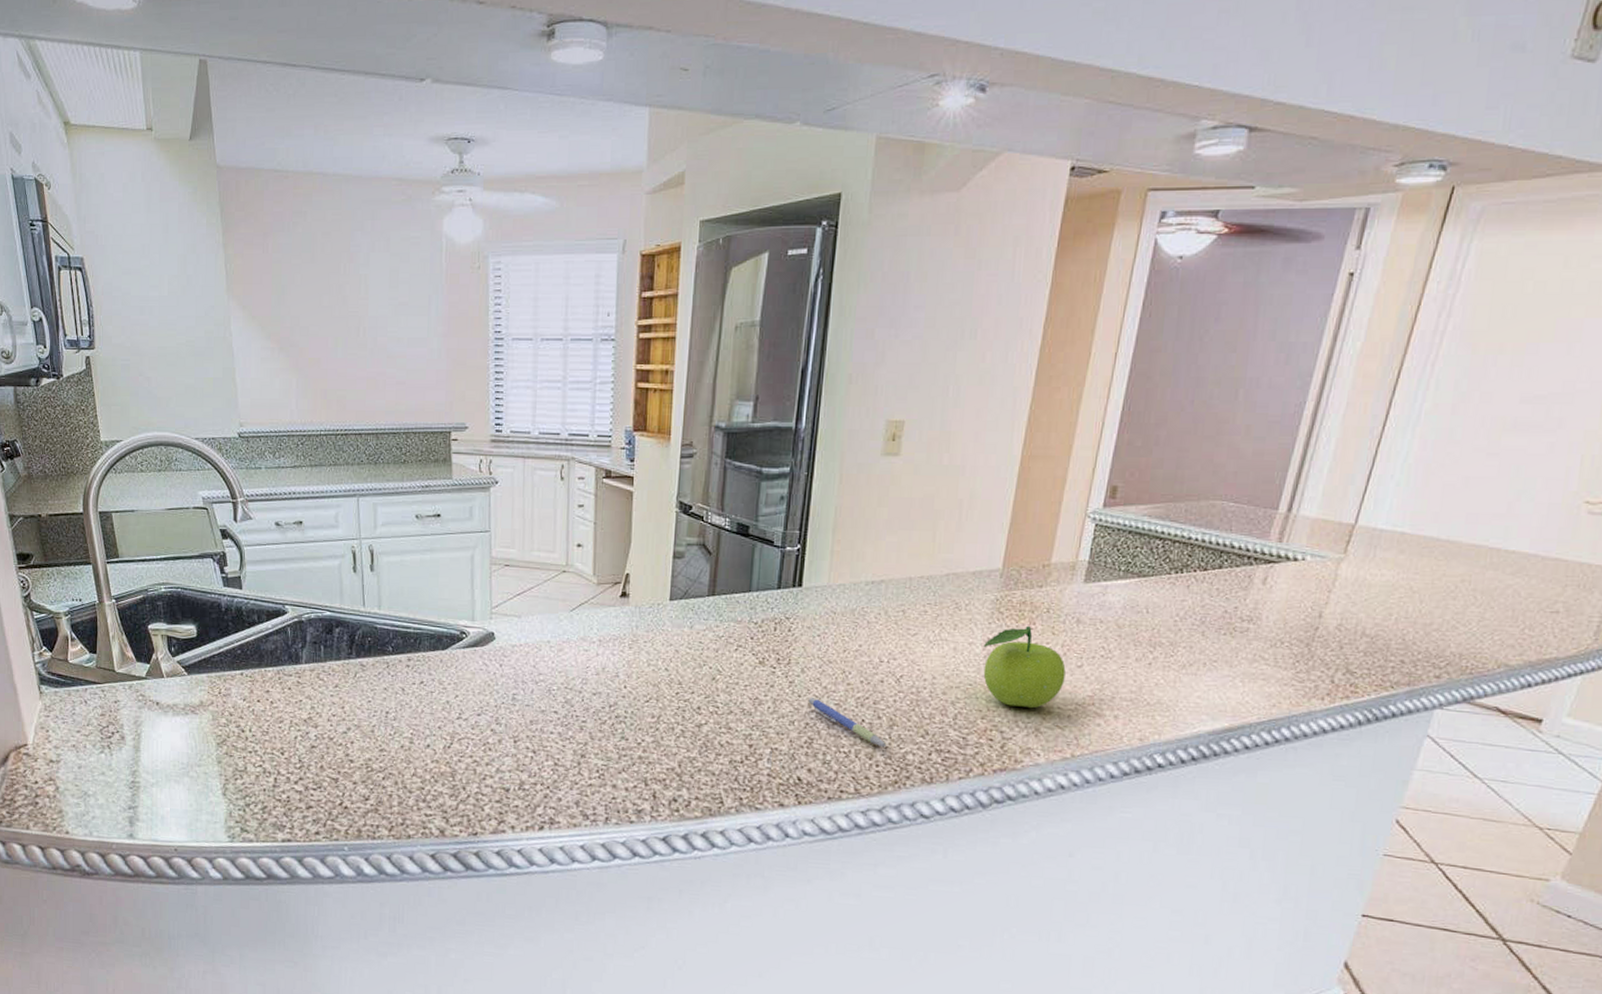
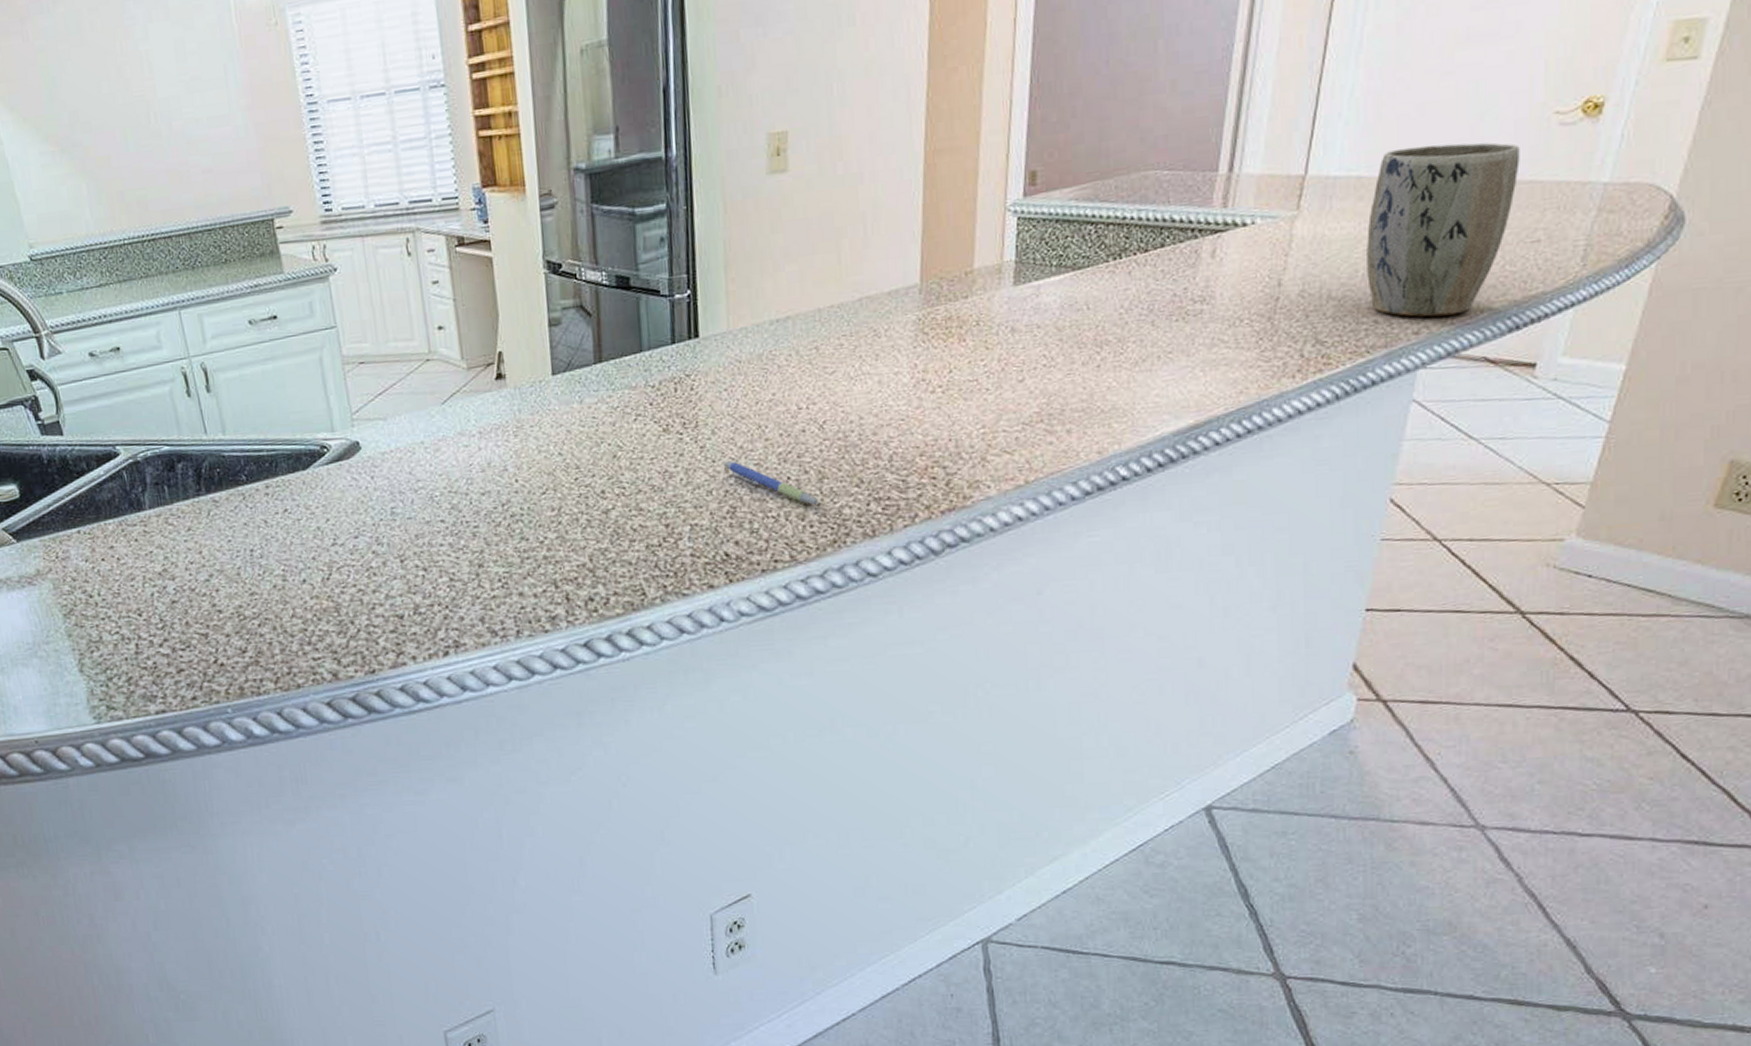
fruit: present [982,625,1066,709] -> none [910,343,1007,437]
plant pot: none [1399,513,1550,666] -> present [1367,142,1520,317]

